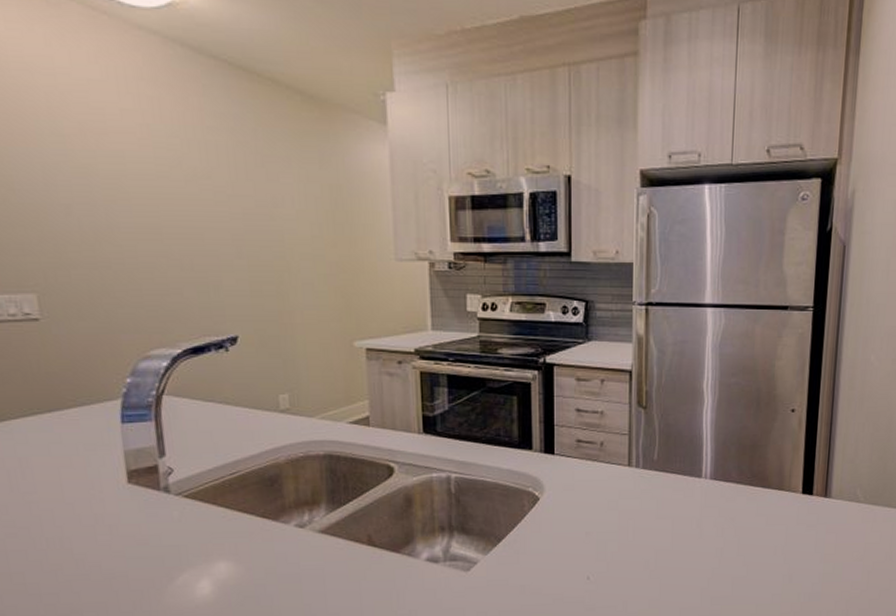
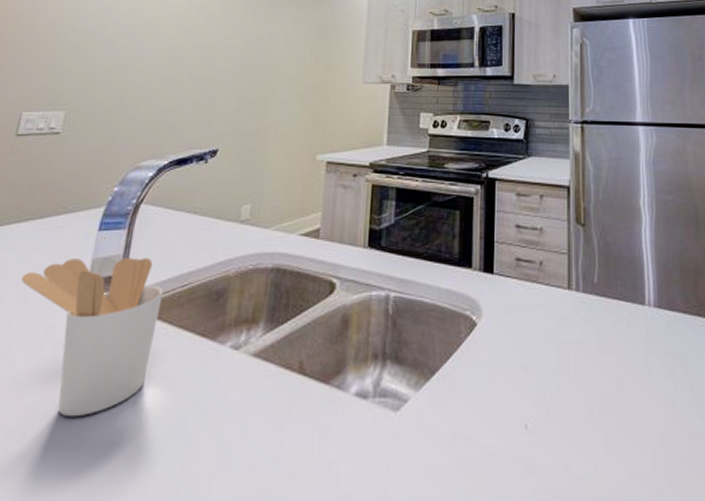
utensil holder: none [50,448,215,589] -> present [21,258,163,417]

